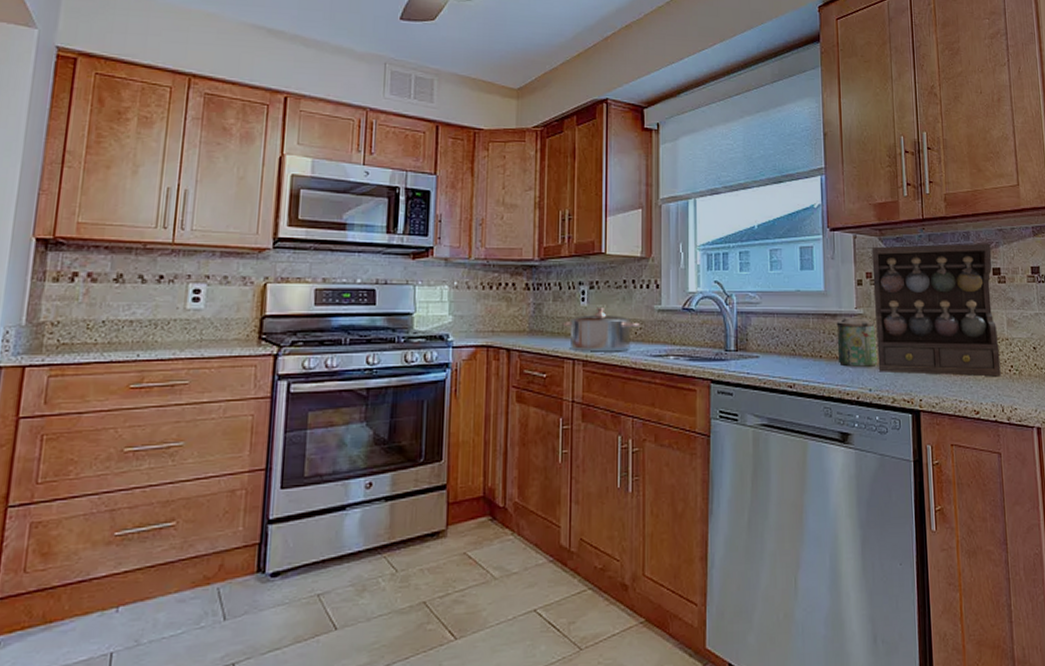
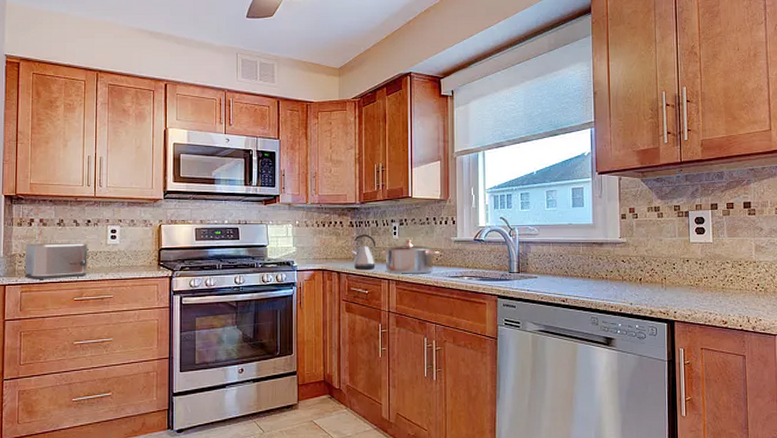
toaster: none [56,305,160,360] -> present [24,242,90,281]
kettle: none [525,300,560,348] -> present [351,234,378,271]
canister: present [836,318,878,368] -> none [603,245,638,286]
spice rack: present [871,243,1001,377] -> none [634,181,748,293]

